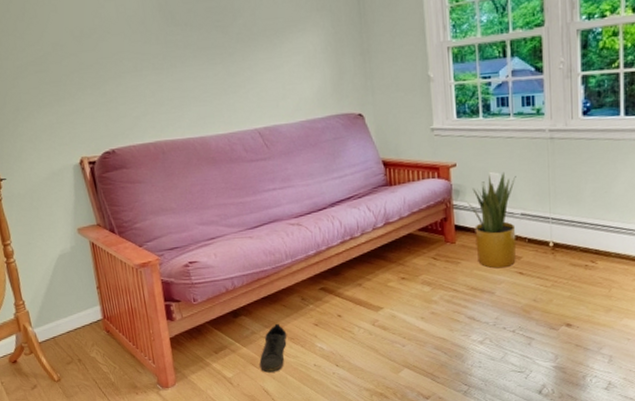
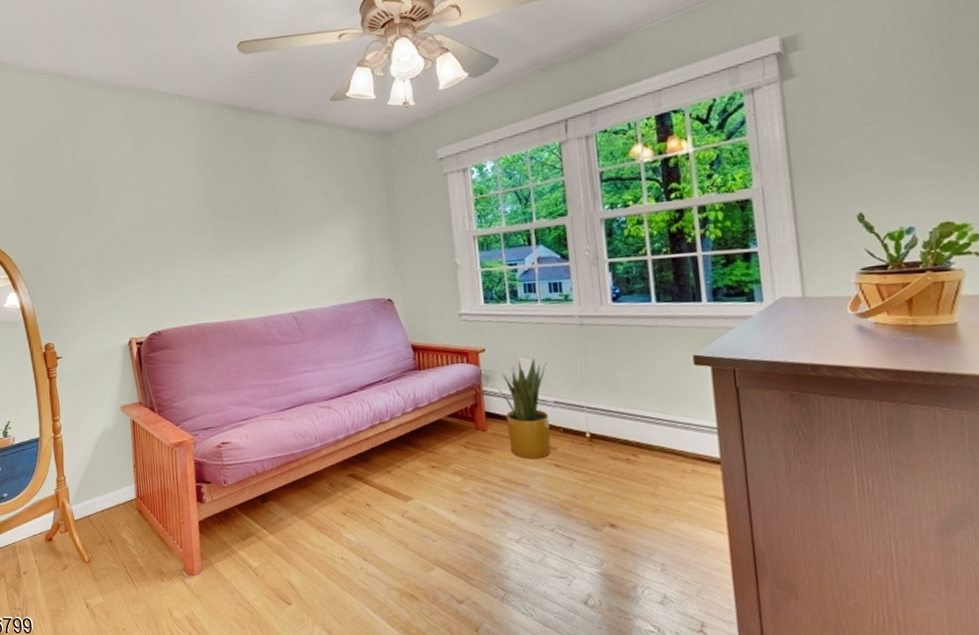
shoe: present [259,323,287,373] -> none [286,510,315,564]

